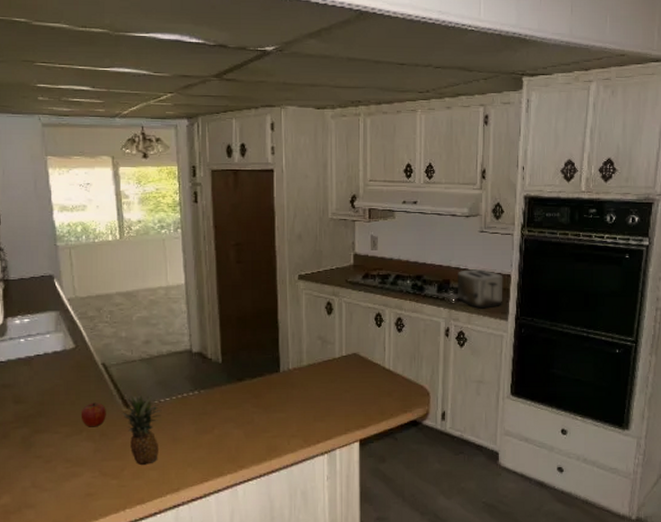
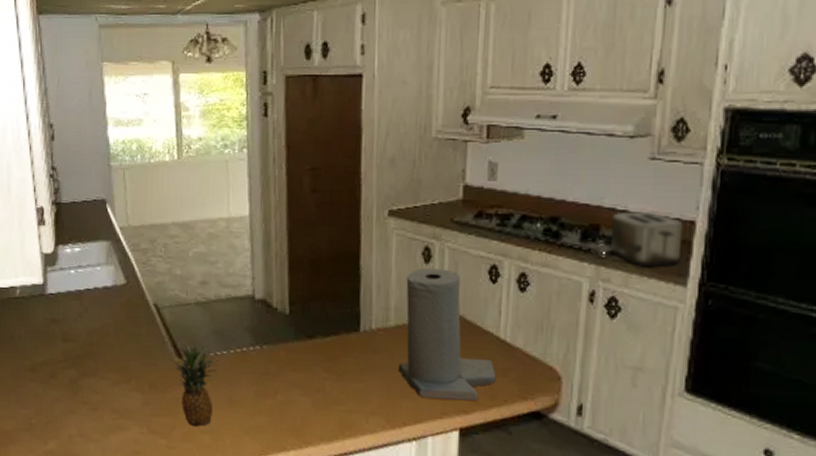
fruit: present [80,402,106,427] -> none [130,348,157,377]
paper towel: none [311,318,384,420] -> present [397,268,497,402]

